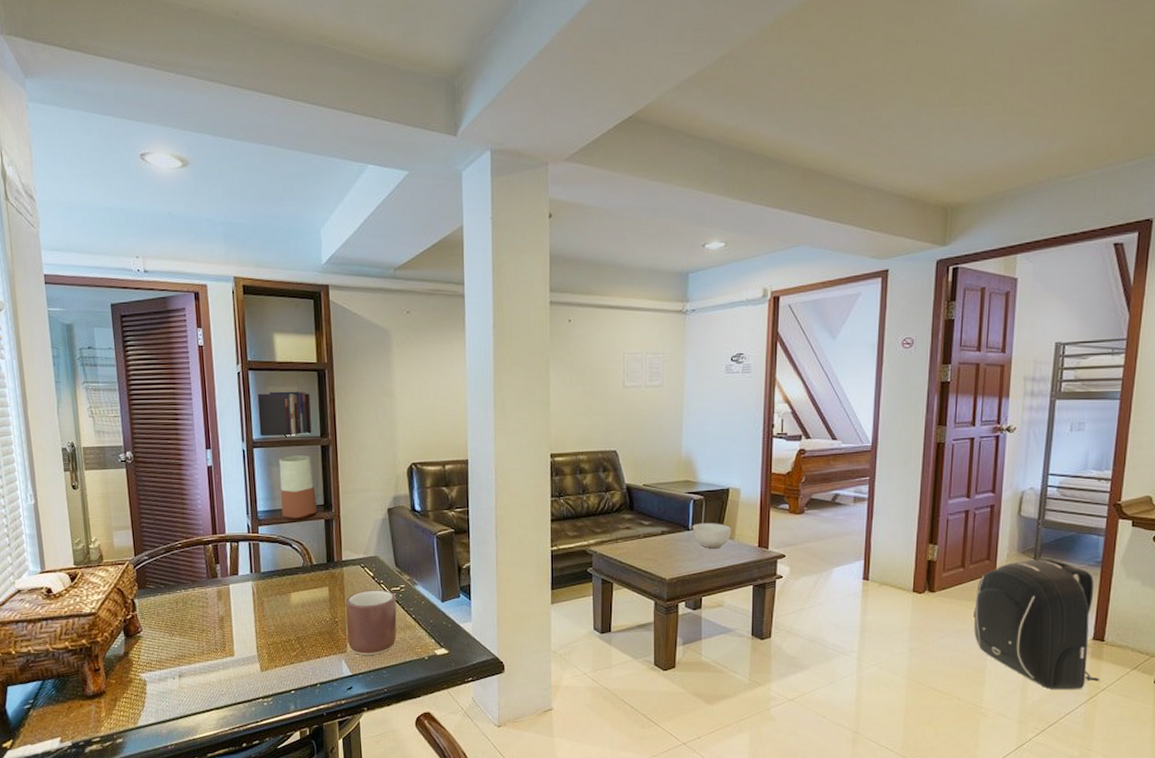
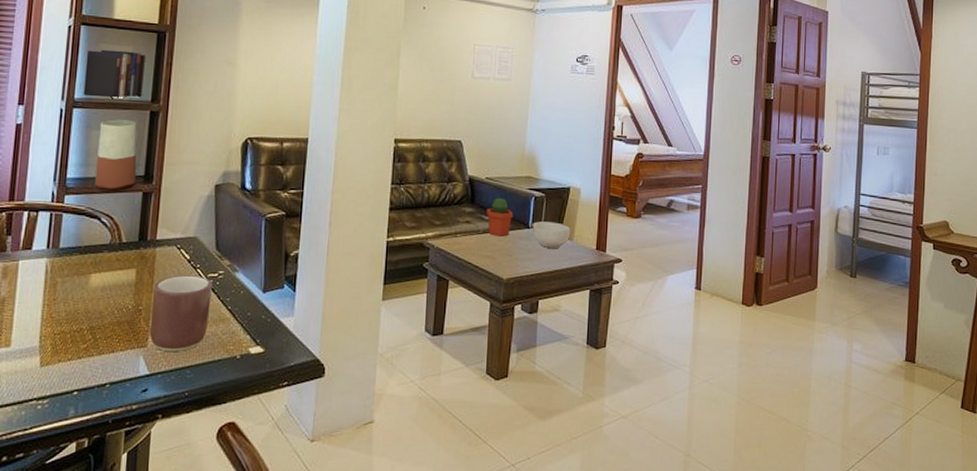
succulent plant: none [645,503,673,540] -> present [486,197,514,237]
backpack: present [972,557,1100,689] -> none [797,275,914,412]

